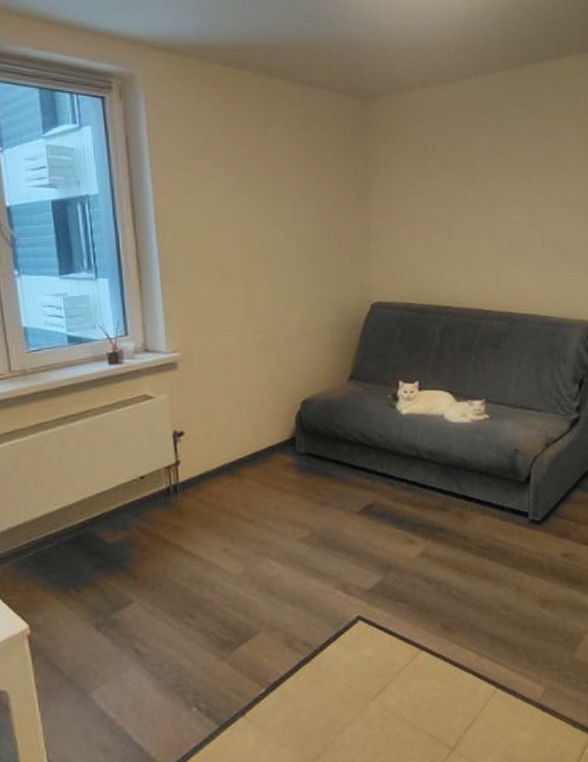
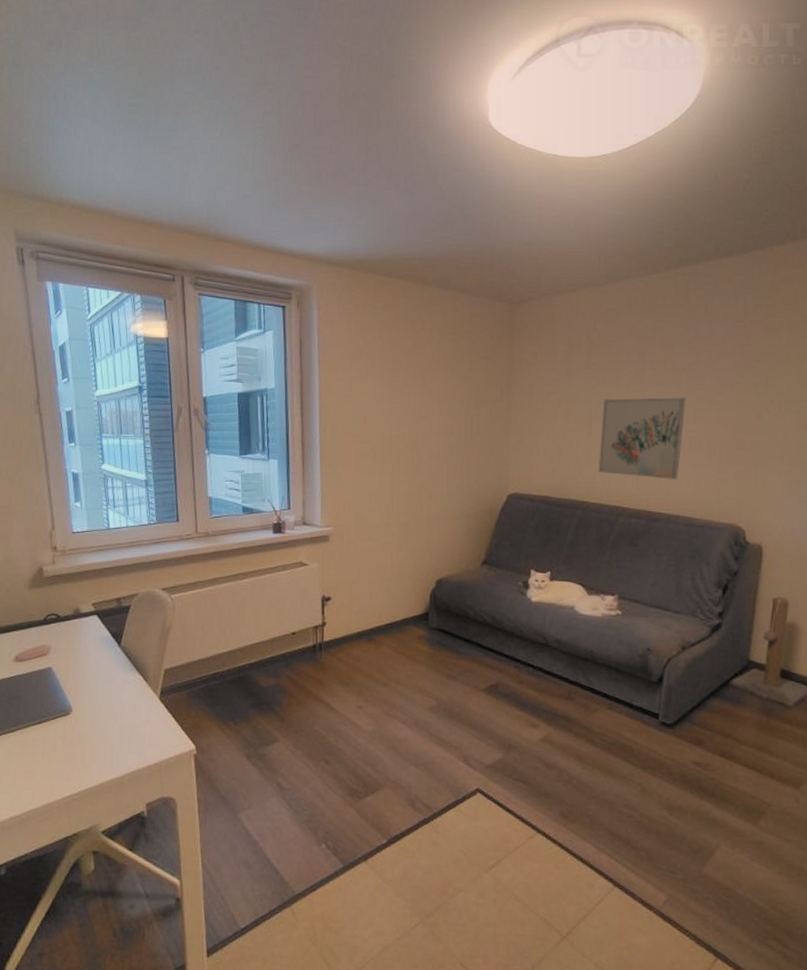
wall art: none [459,197,538,280] -> present [598,397,686,479]

